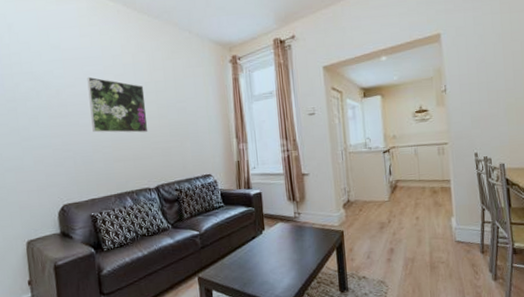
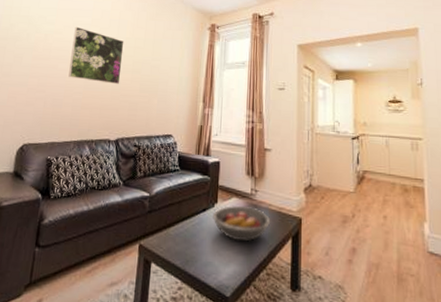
fruit bowl: none [261,228,316,260] -> present [212,205,271,242]

